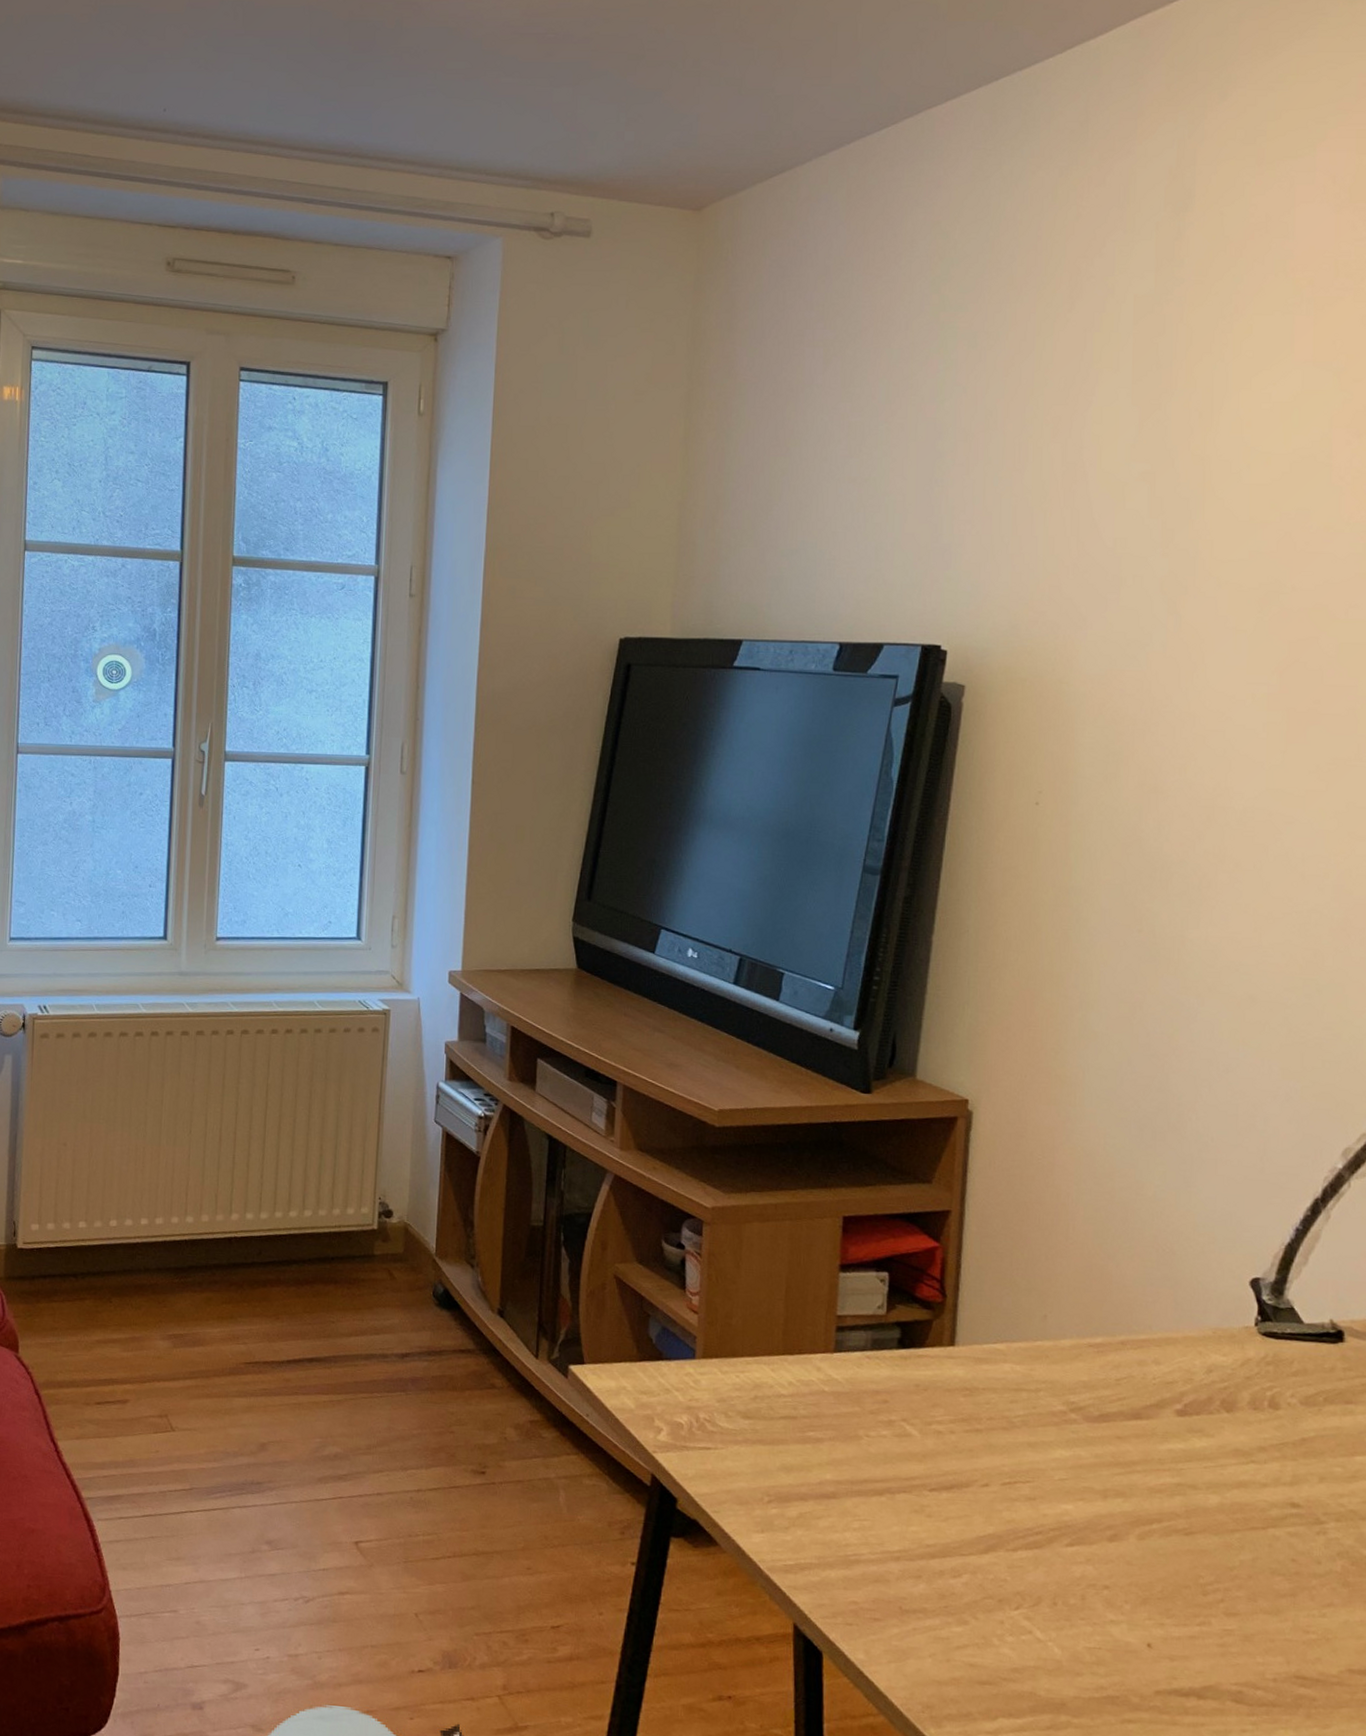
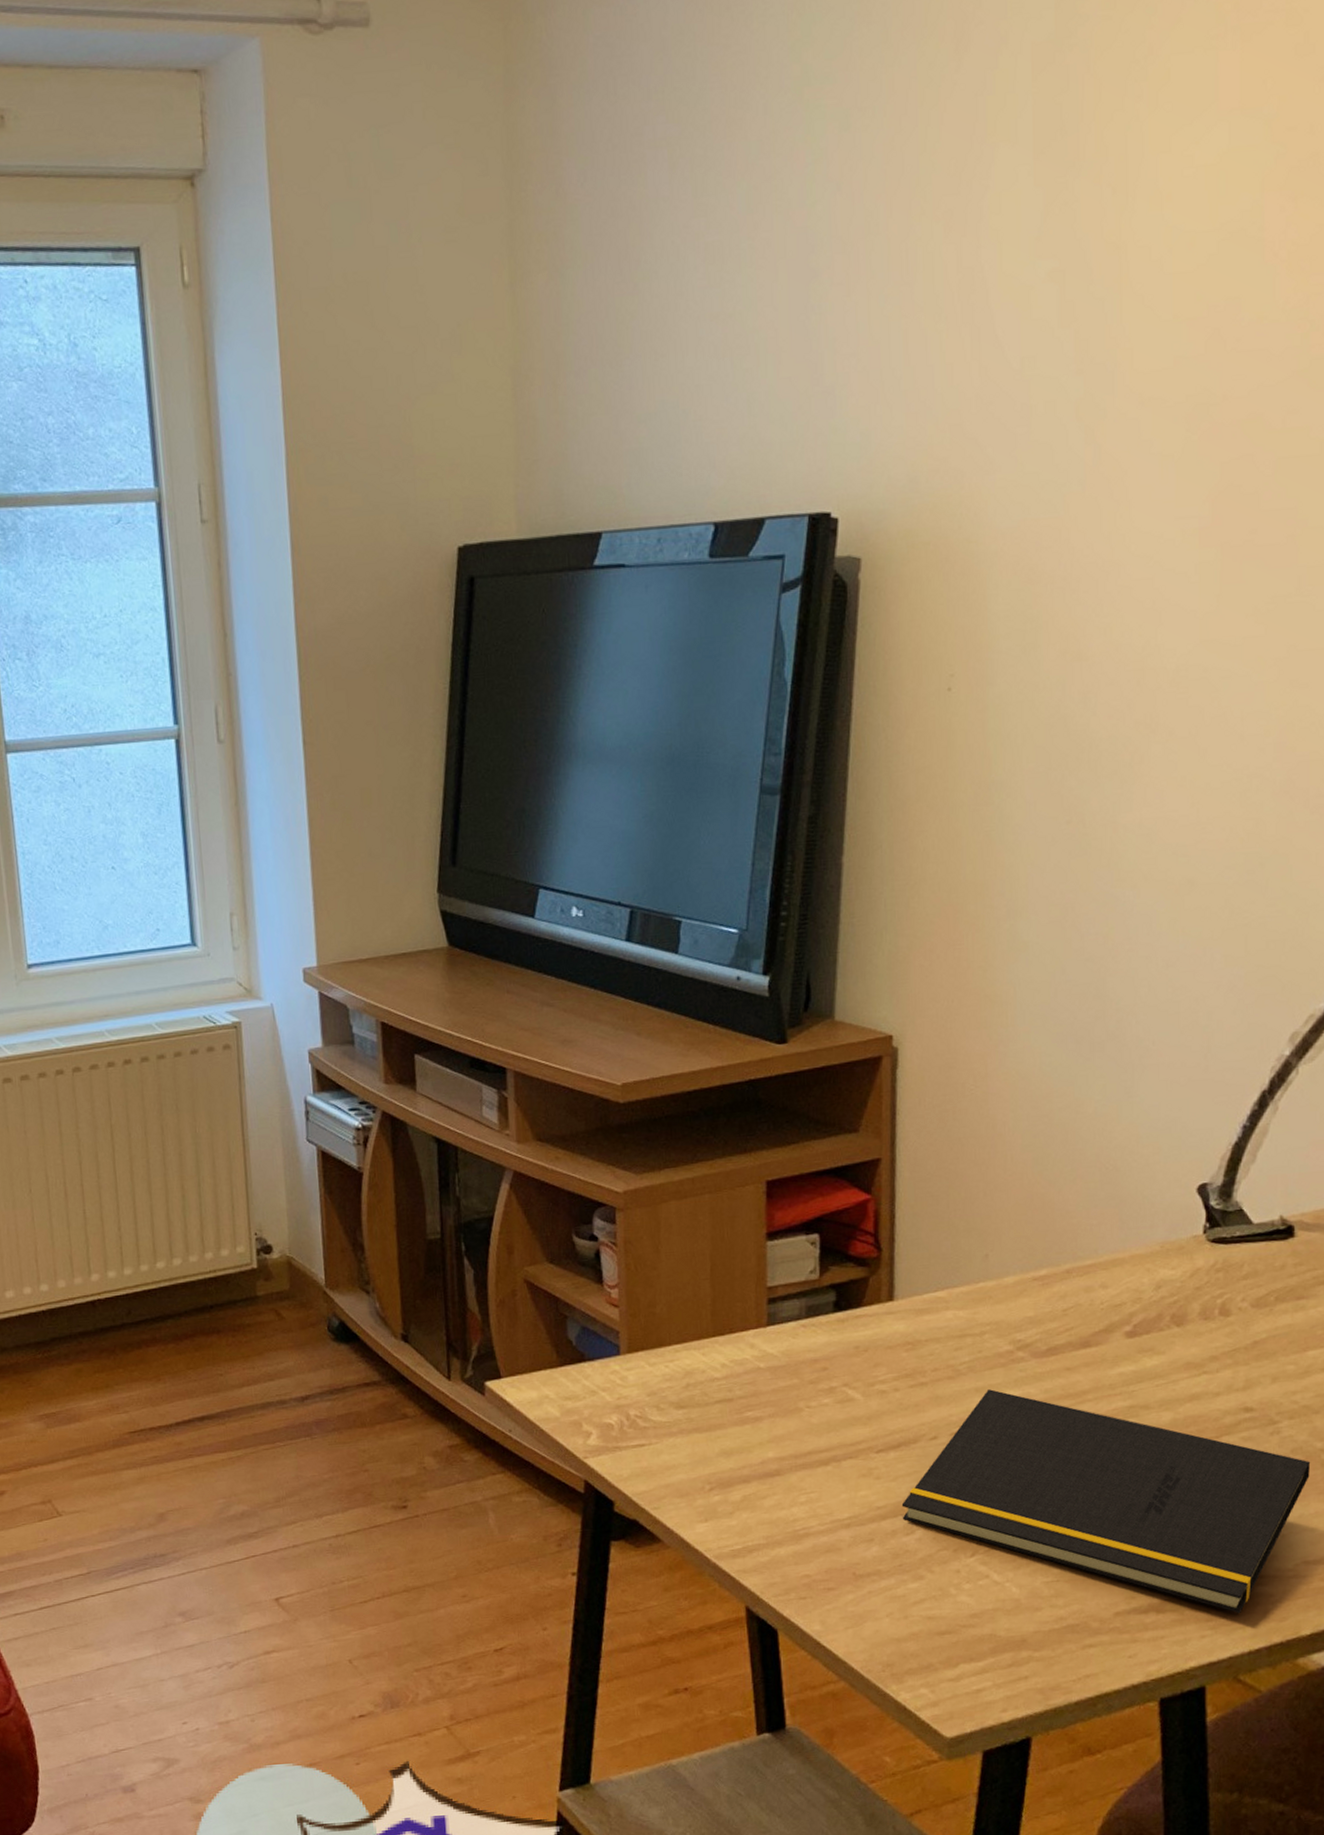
notepad: none [950,1446,1357,1712] -> present [901,1389,1311,1613]

